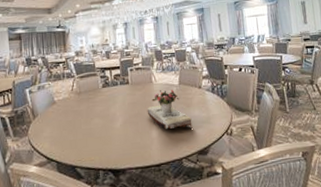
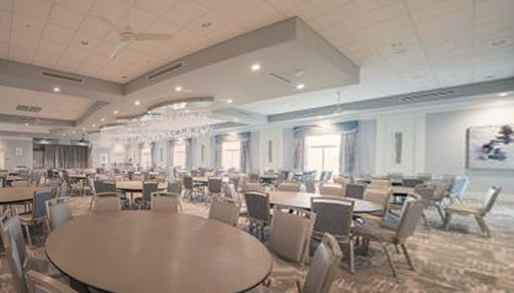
flower arrangement: present [147,89,193,129] -> none [168,220,220,270]

